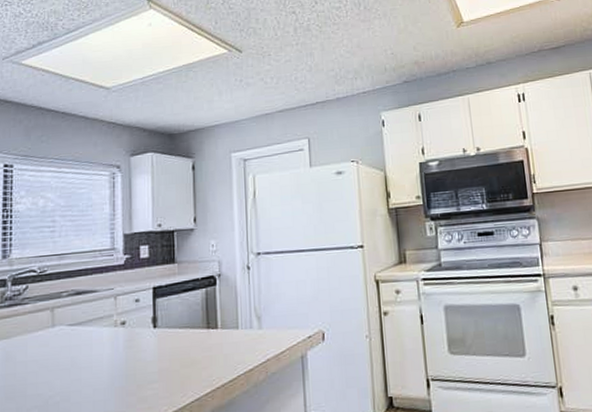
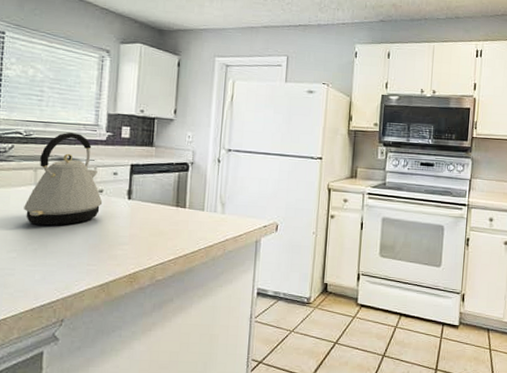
kettle: none [42,261,126,373] -> present [24,132,103,226]

